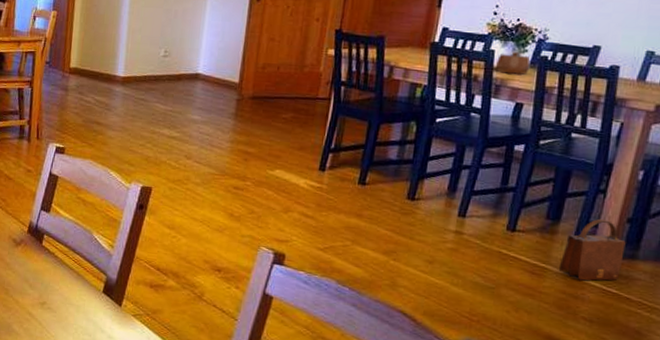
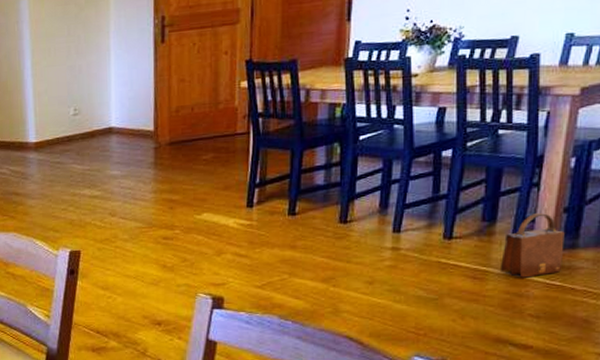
sugar bowl: present [495,52,531,76] -> none [413,55,449,80]

